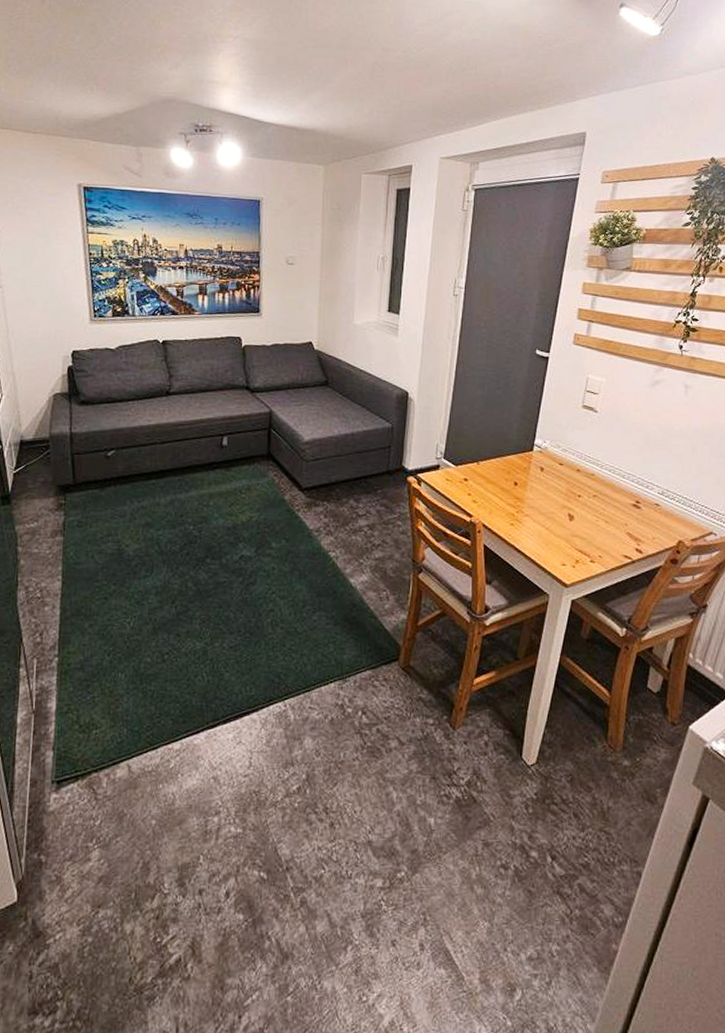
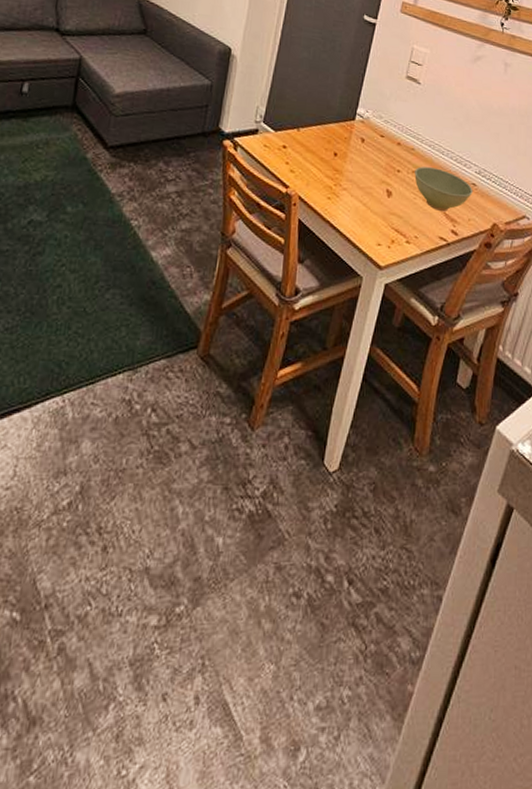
bowl: none [596,491,656,531] -> present [414,167,473,211]

